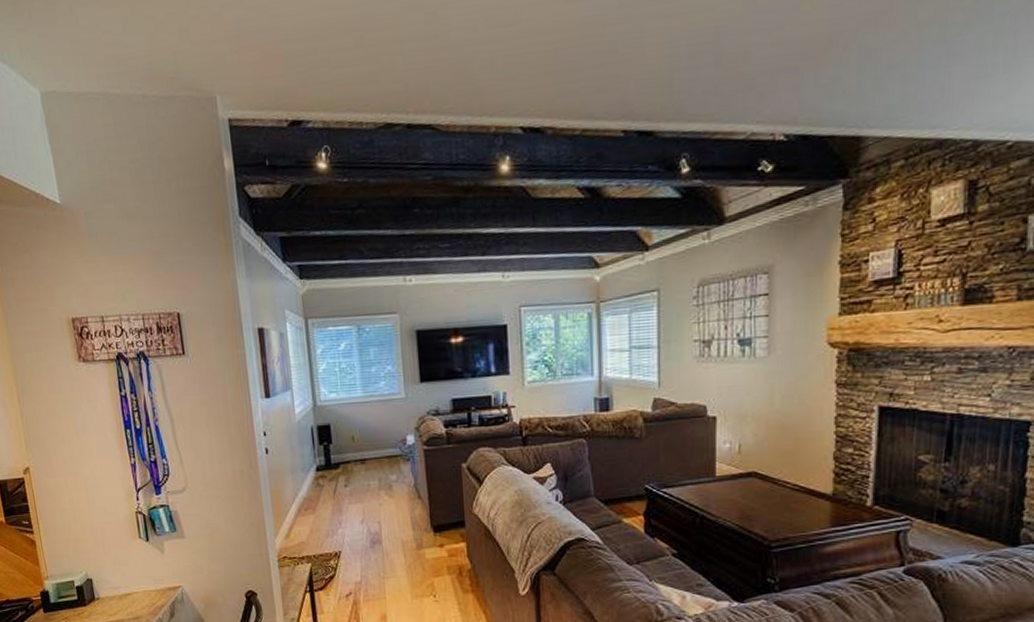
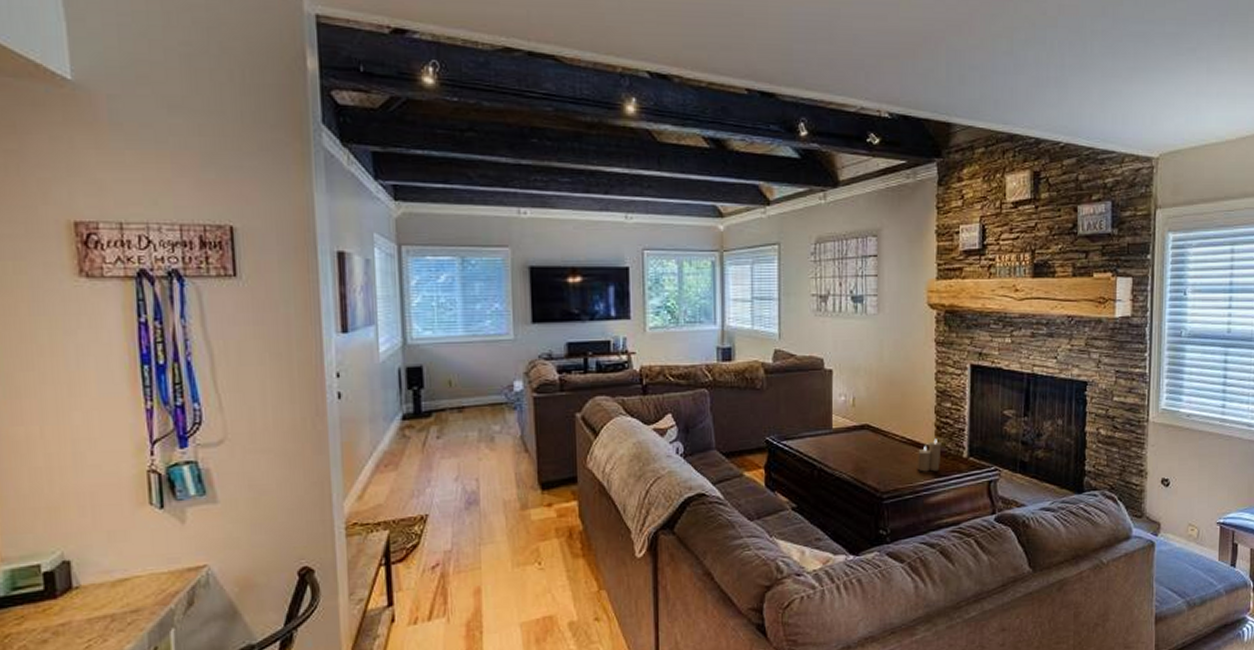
candle: none [811,486,841,521] -> present [917,438,942,472]

